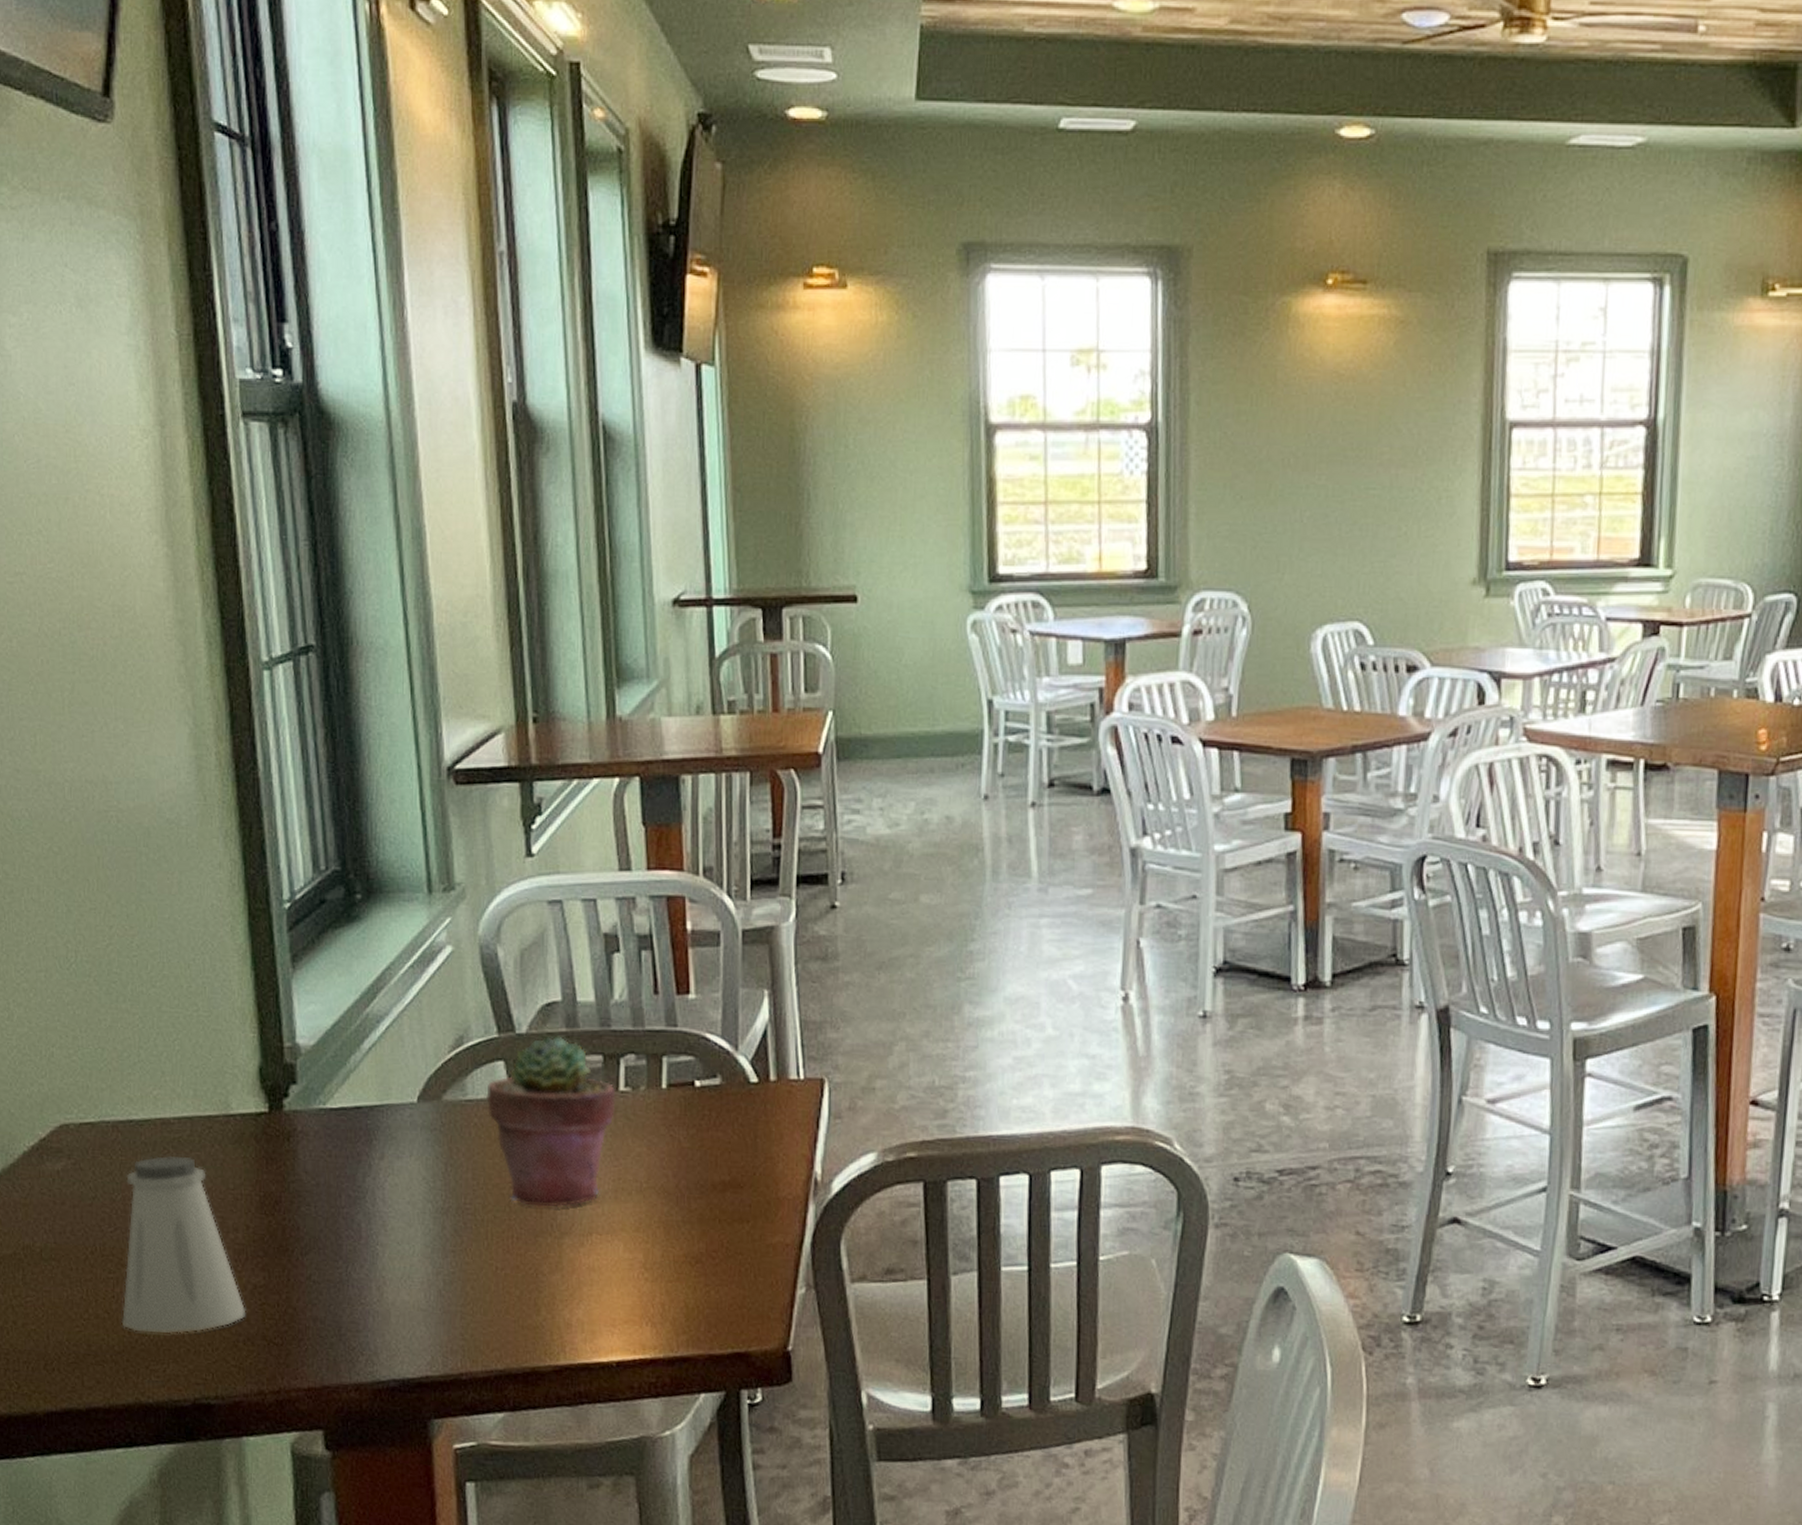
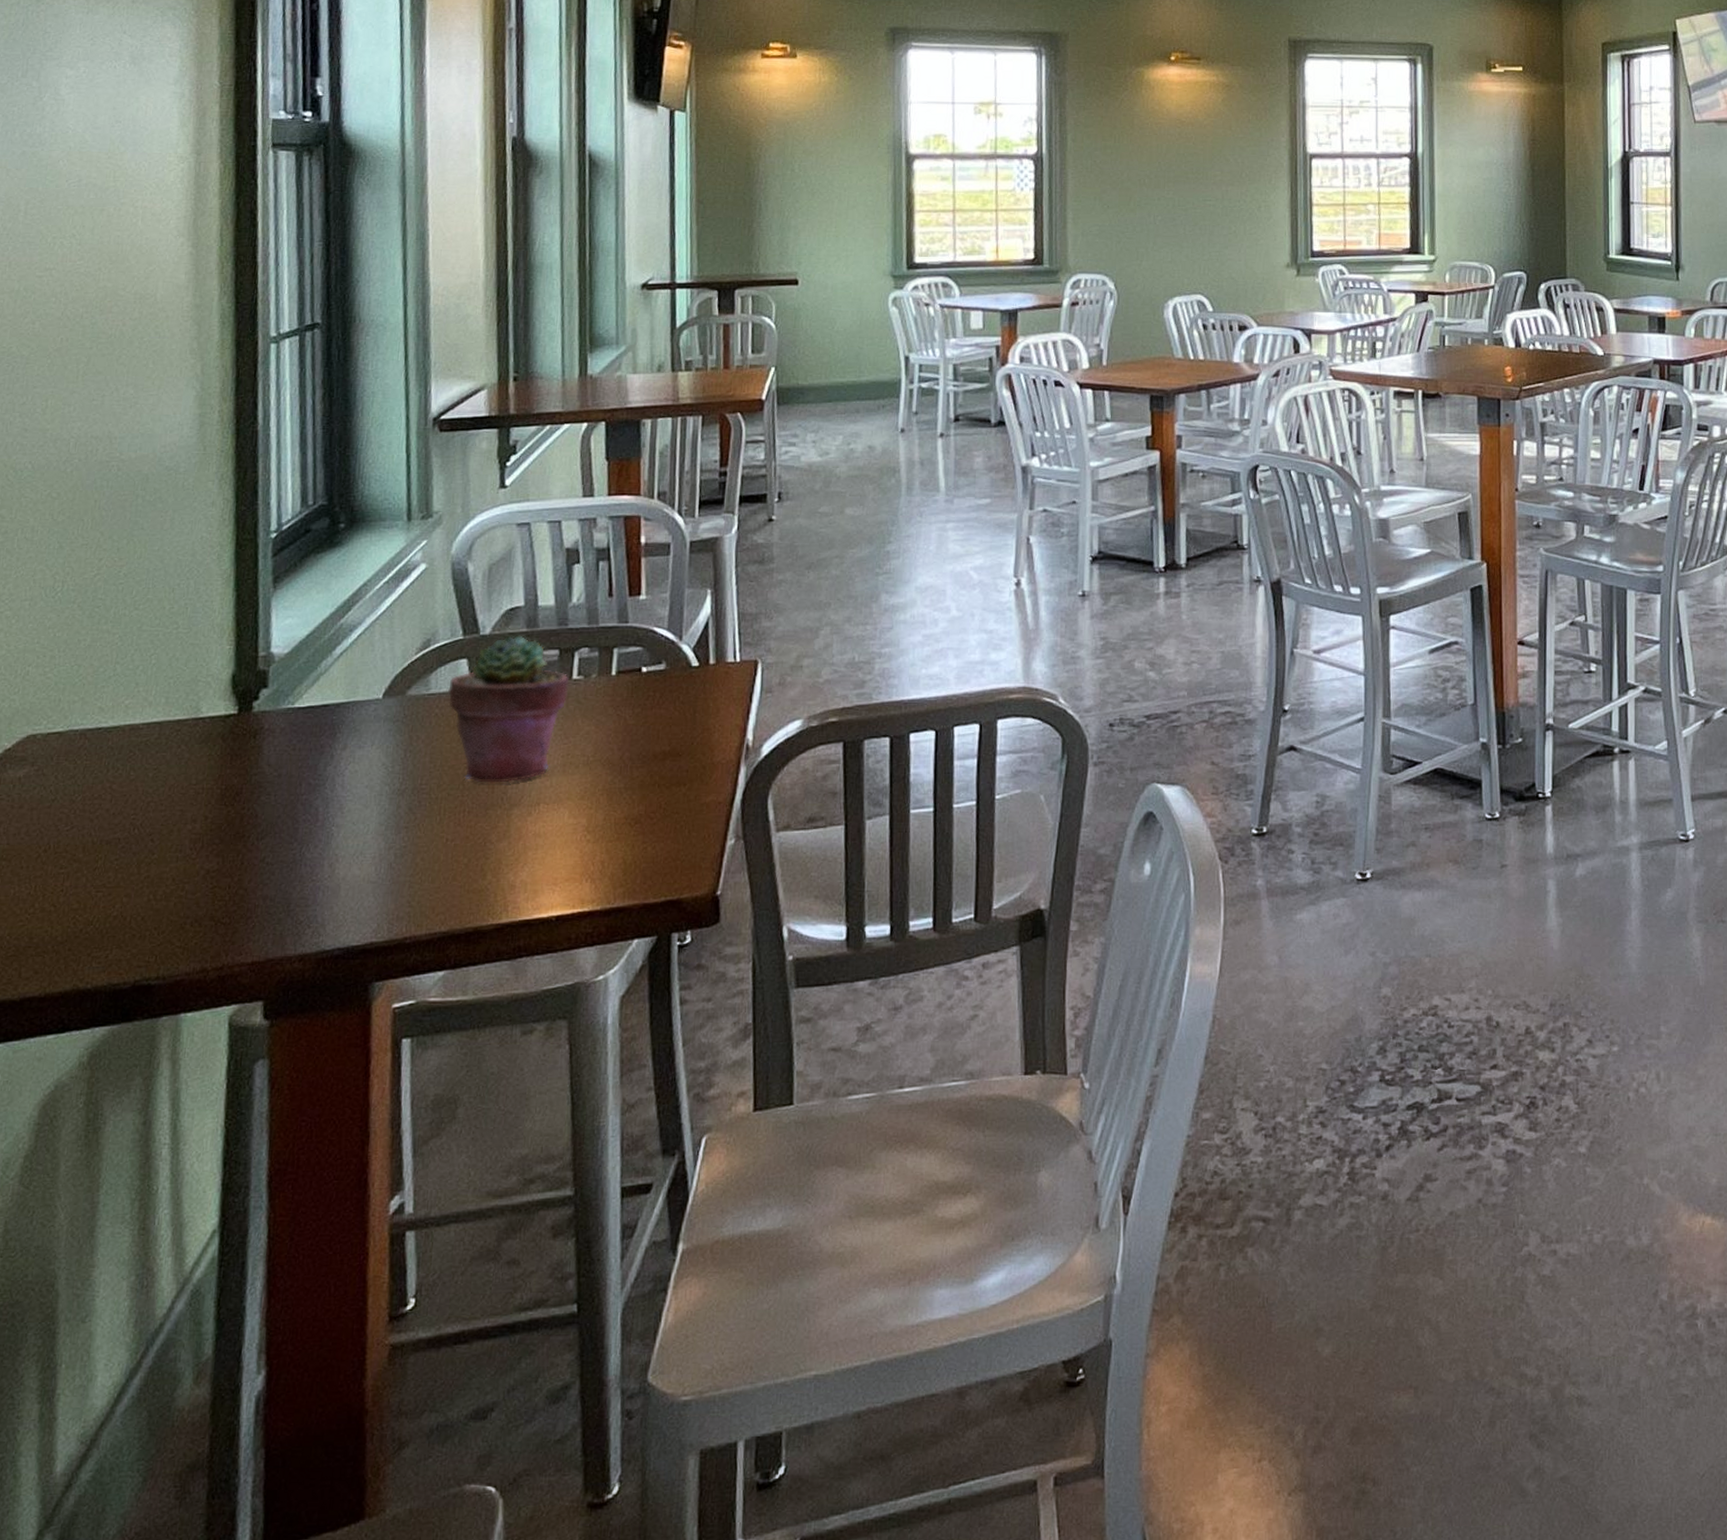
saltshaker: present [121,1155,246,1333] -> none [67,757,197,922]

